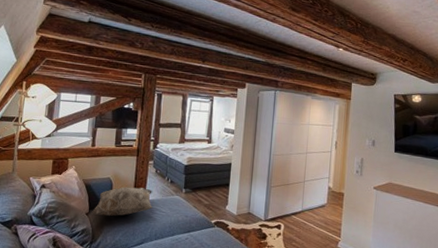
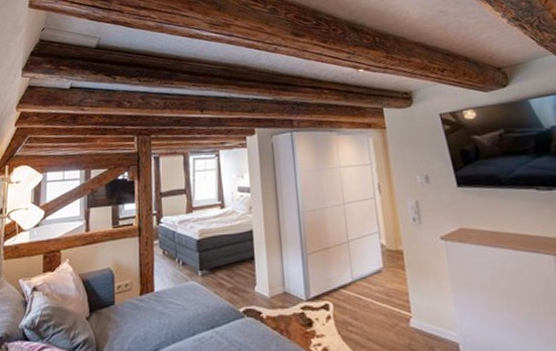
decorative pillow: present [92,186,152,216] -> none [93,276,164,318]

